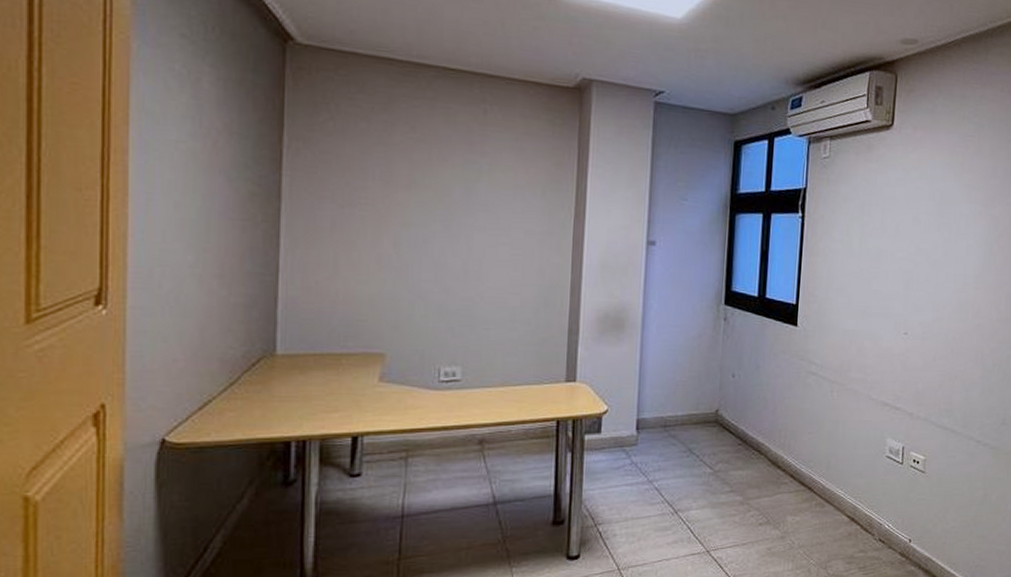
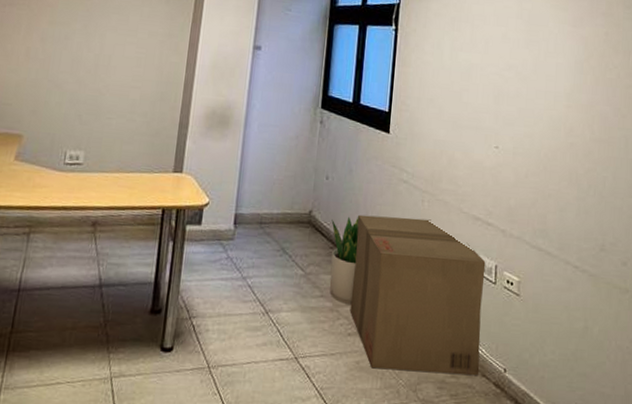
planter: none [739,411,768,496] -> present [329,215,359,304]
cardboard box: none [760,409,894,553] -> present [350,214,486,376]

